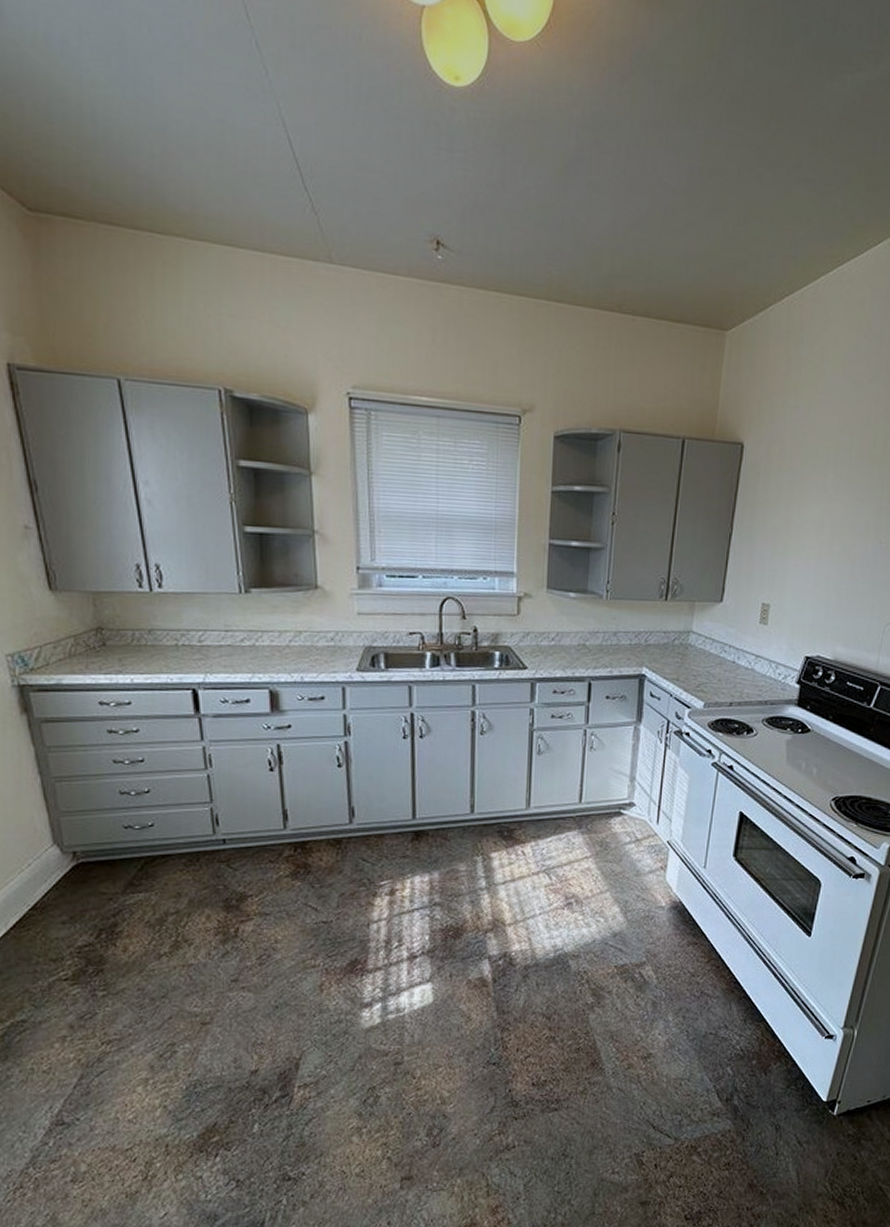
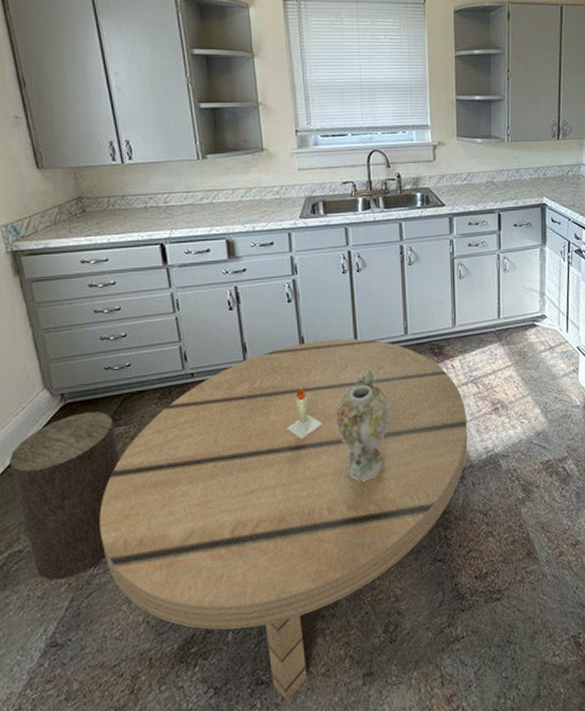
stool: none [12,875,139,1055] -> present [8,412,121,580]
dining table: none [114,813,536,1200] -> present [99,338,468,702]
vase: none [385,850,448,973] -> present [335,370,389,482]

